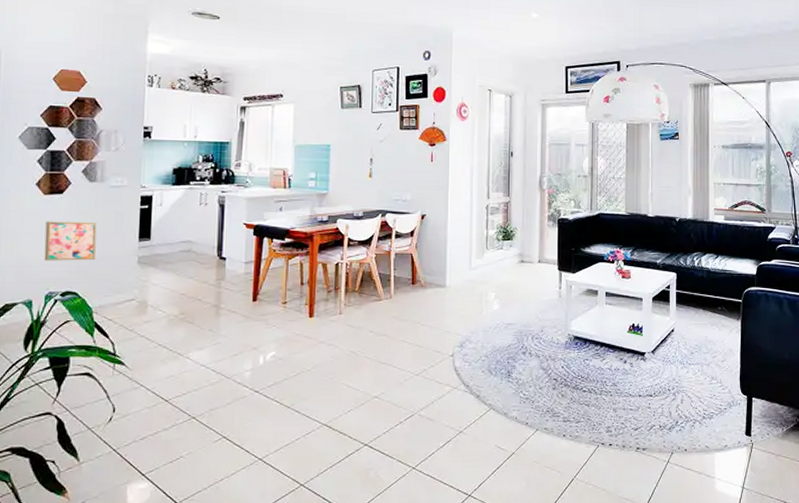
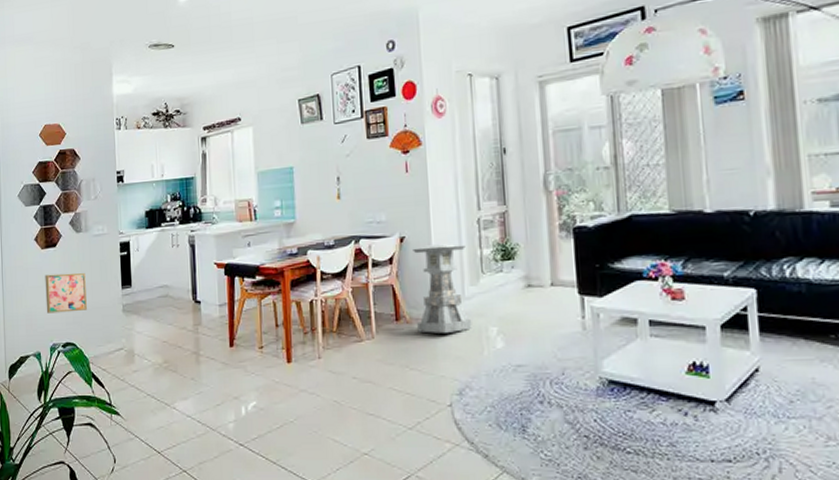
lantern: none [430,223,475,296] -> present [413,244,472,334]

